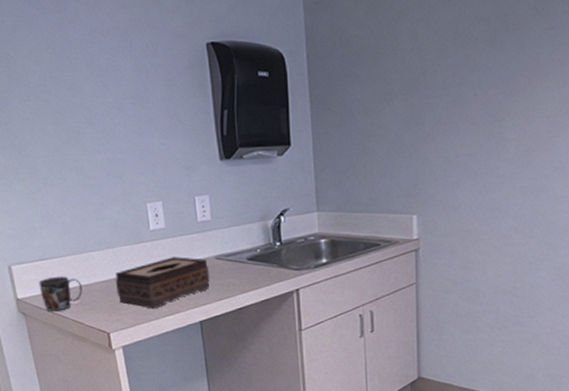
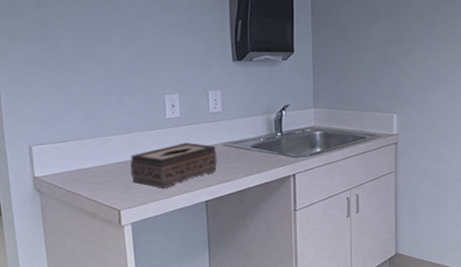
mug: present [39,276,83,311] -> none [57,157,98,189]

